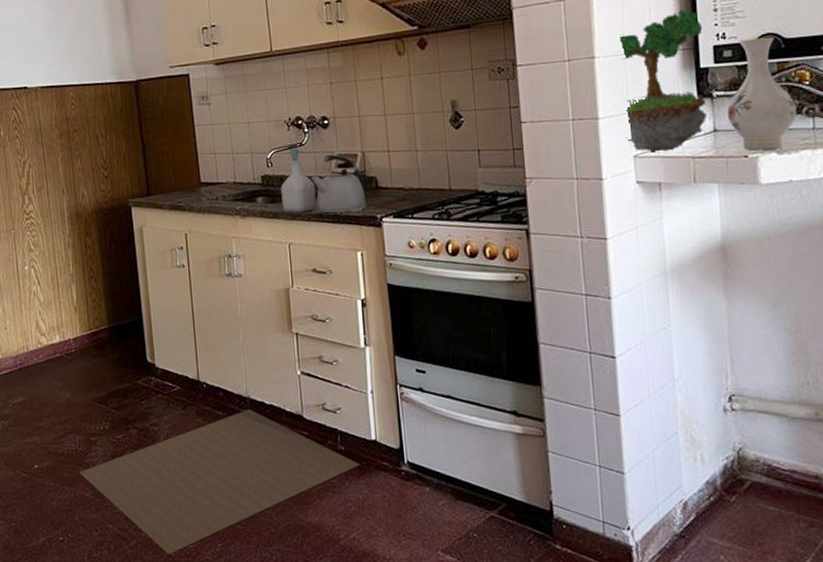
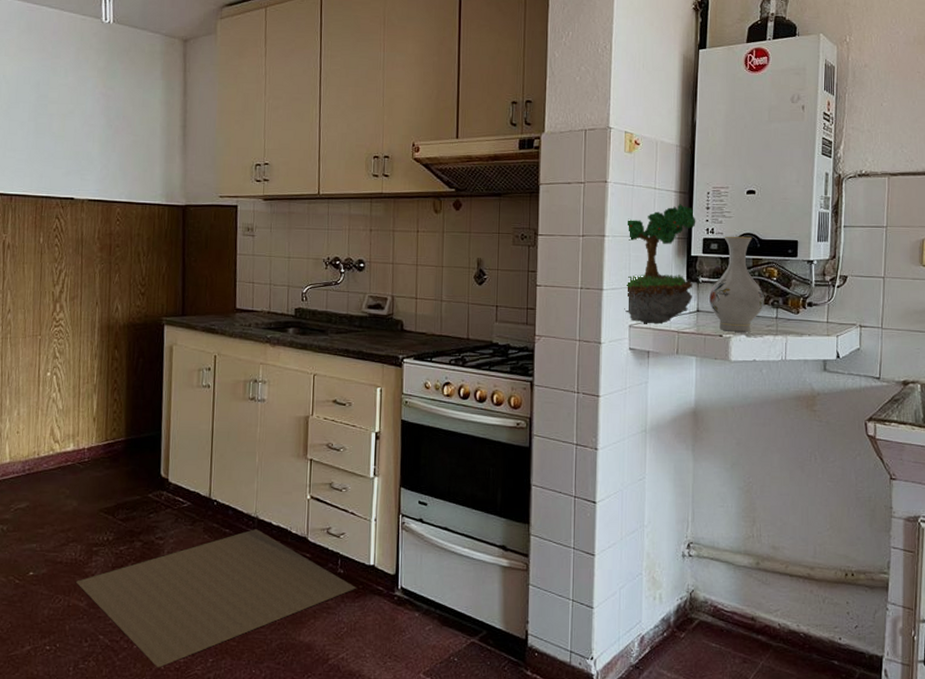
soap bottle: present [281,148,317,214] -> none [311,286,345,348]
kettle: present [310,154,367,214] -> none [341,295,392,352]

